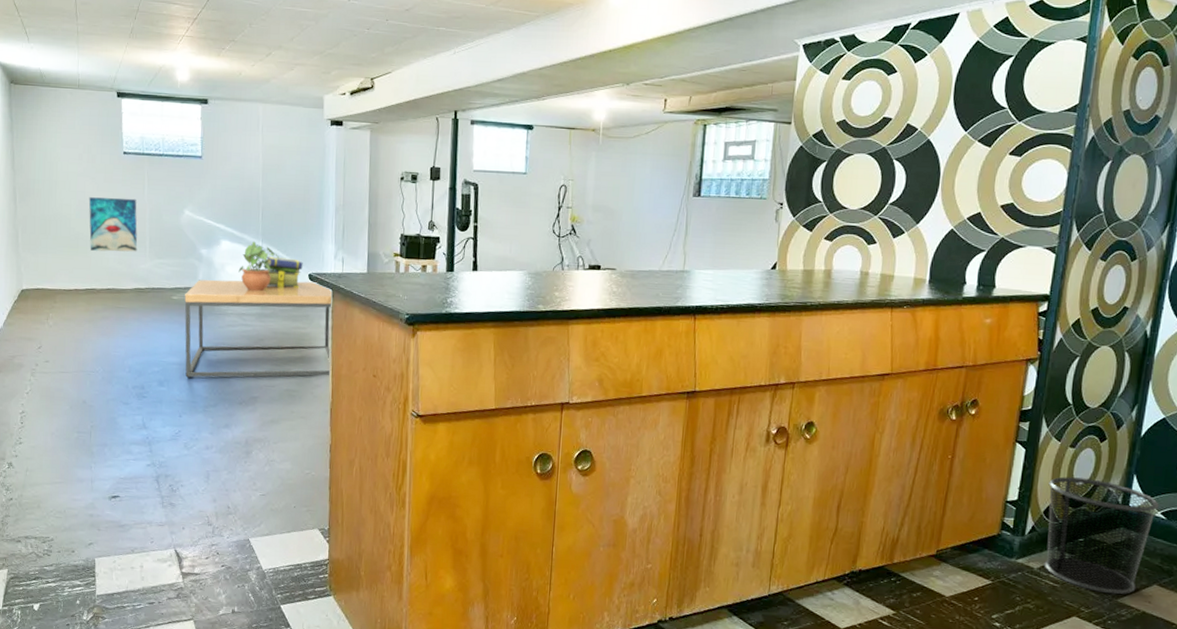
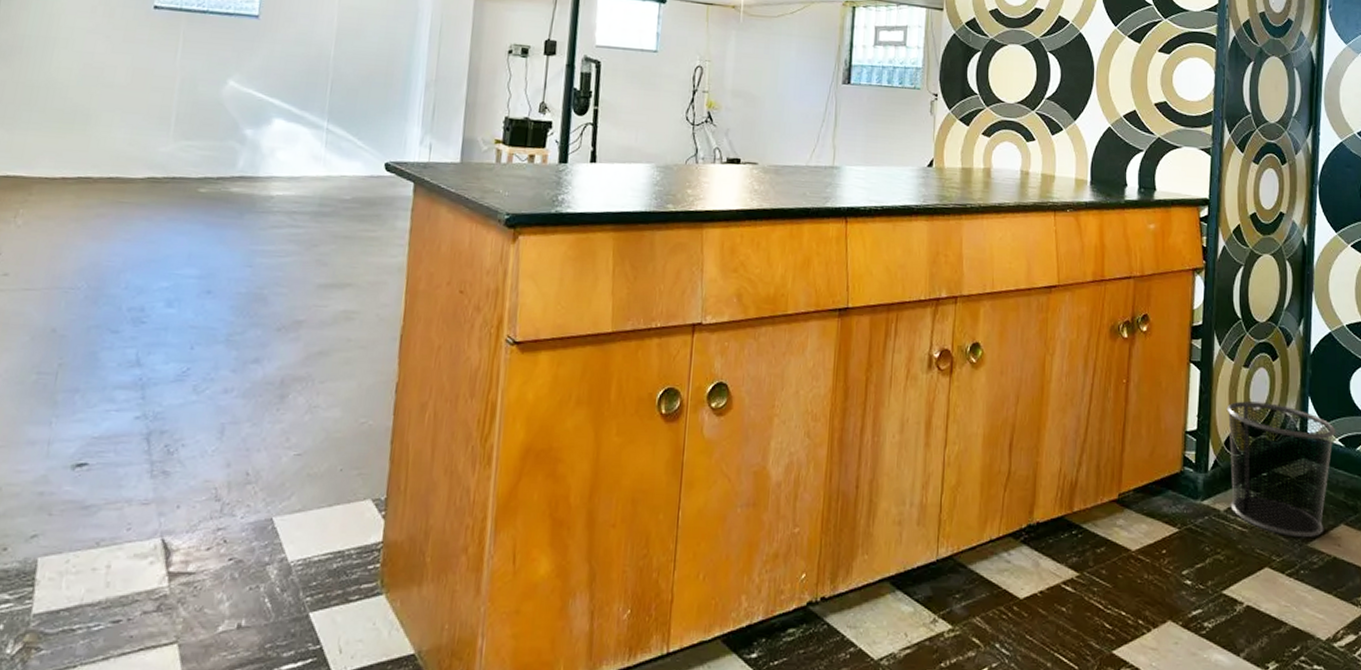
wall art: present [88,197,138,252] -> none [91,60,165,131]
coffee table: present [184,279,333,378] -> none [205,167,415,296]
potted plant: present [238,241,279,292] -> none [292,120,349,184]
stack of books: present [265,256,303,288] -> none [328,139,379,180]

